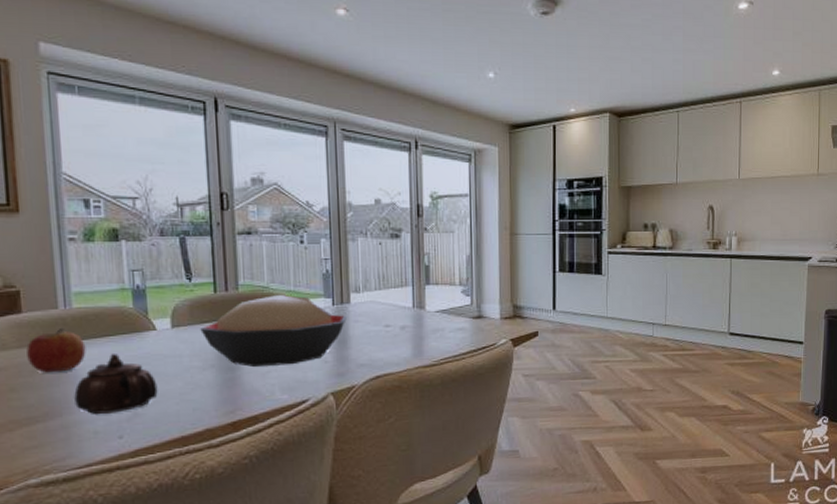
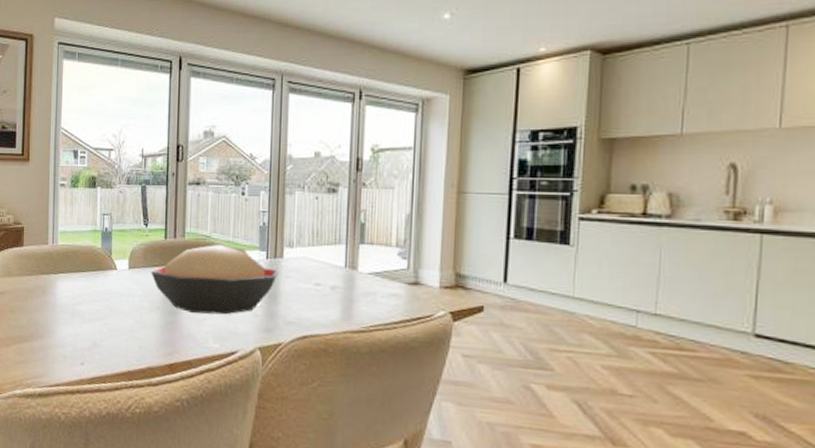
apple: present [26,327,86,373] -> none [24,261,64,300]
teapot: present [74,353,158,415] -> none [52,287,113,342]

